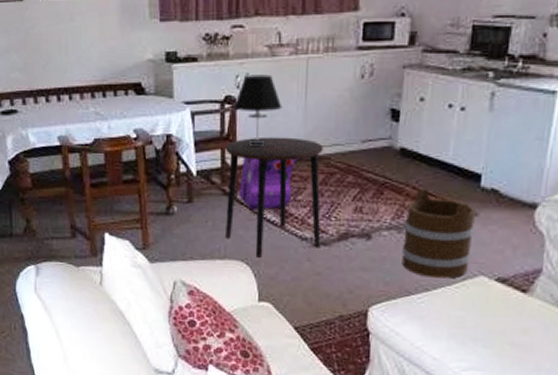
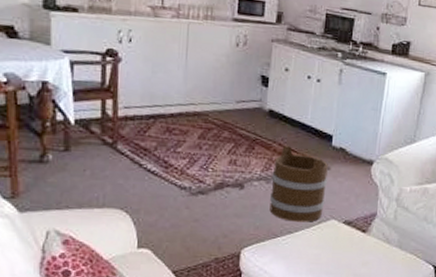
side table: present [225,136,324,259] -> none [105,91,202,207]
table lamp: present [233,74,283,147] -> none [114,31,164,101]
backpack: present [239,158,296,211] -> none [119,110,176,161]

